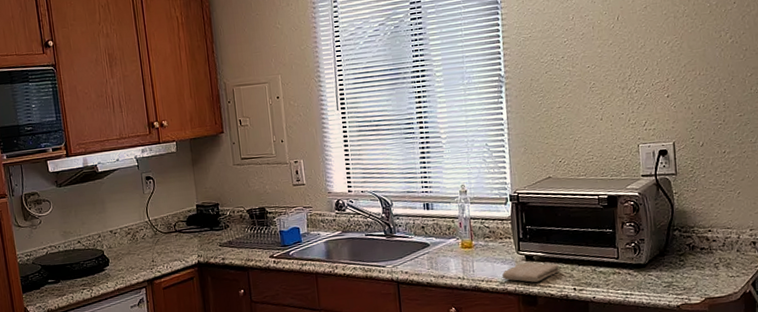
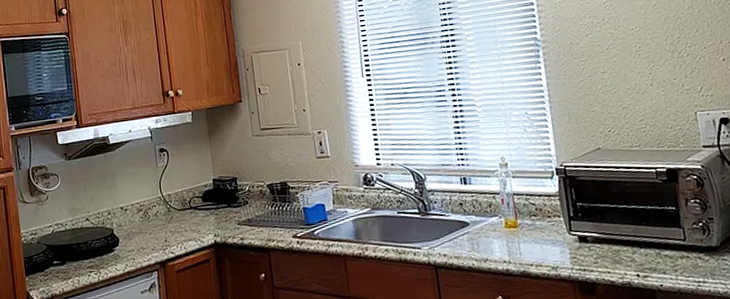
washcloth: present [502,262,559,283] -> none [553,244,619,267]

